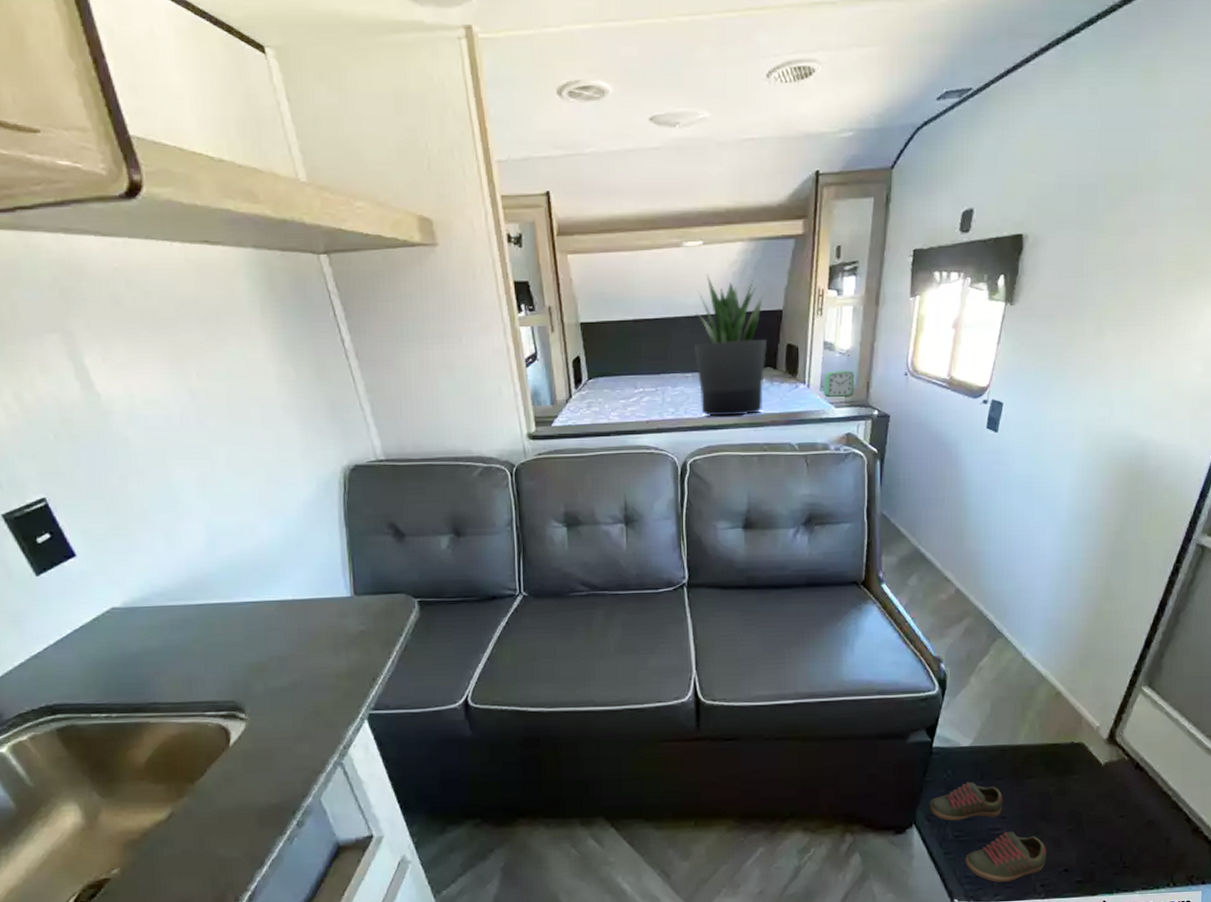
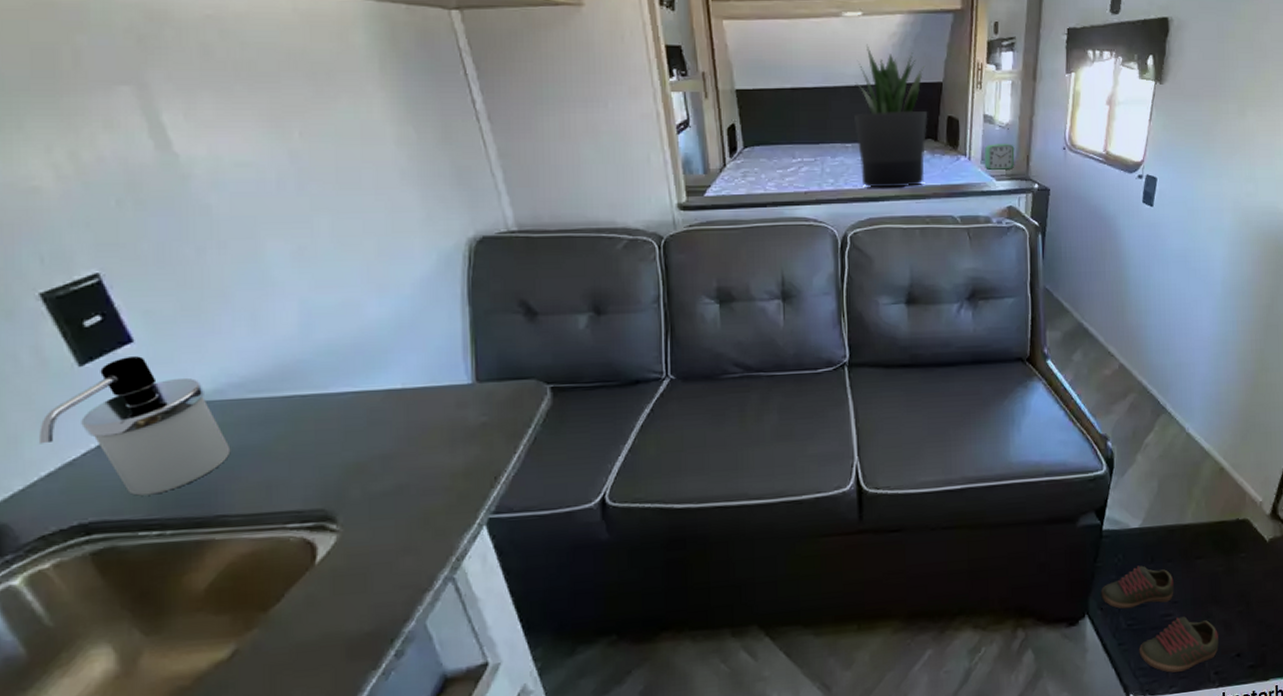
soap dispenser: none [10,568,158,684] -> present [38,356,231,496]

